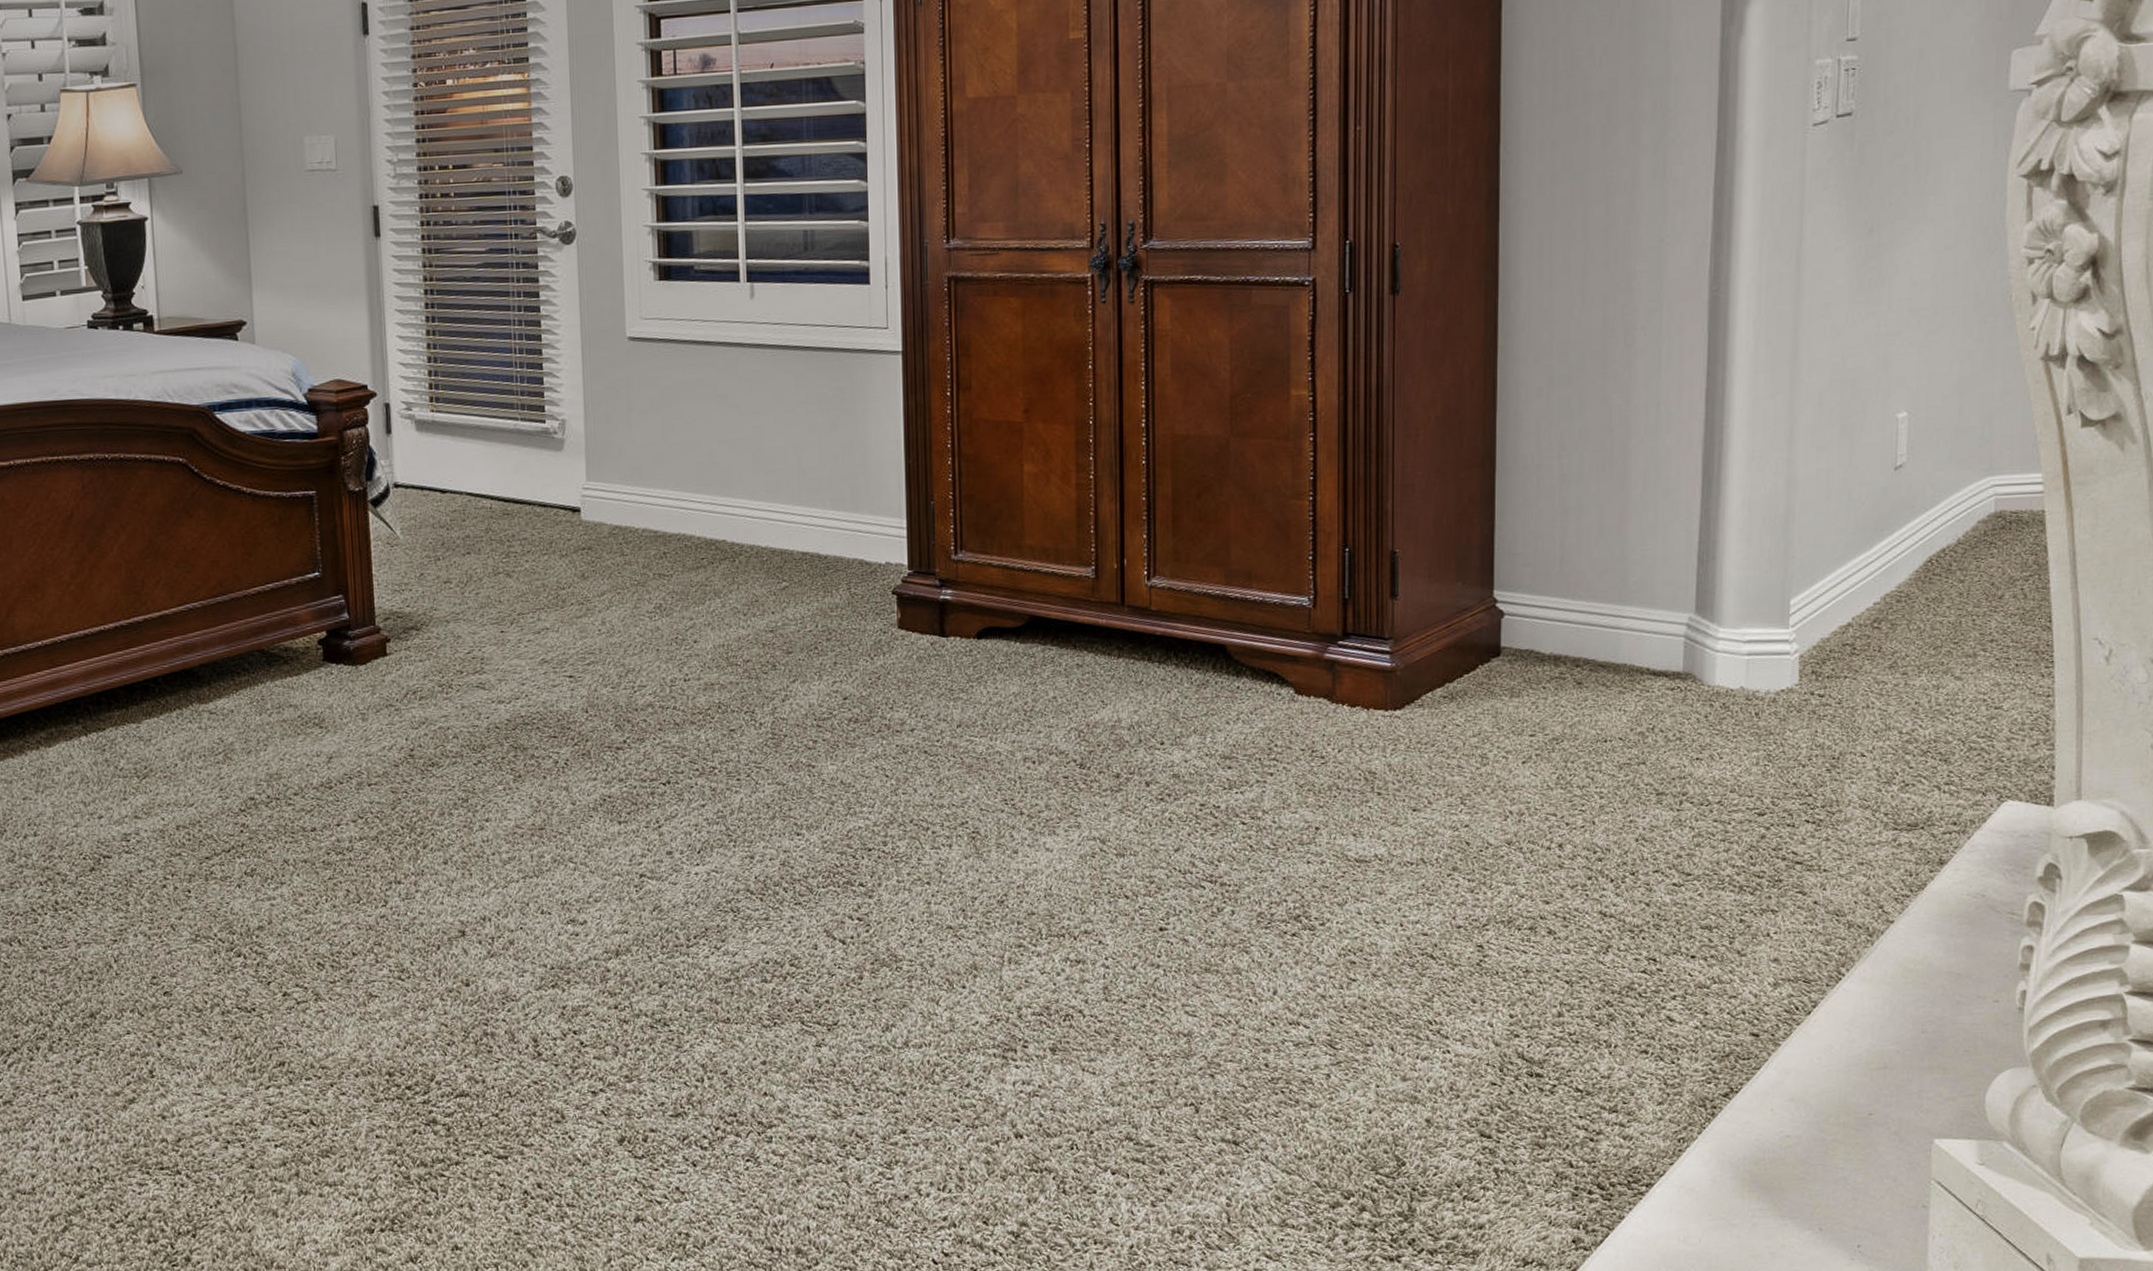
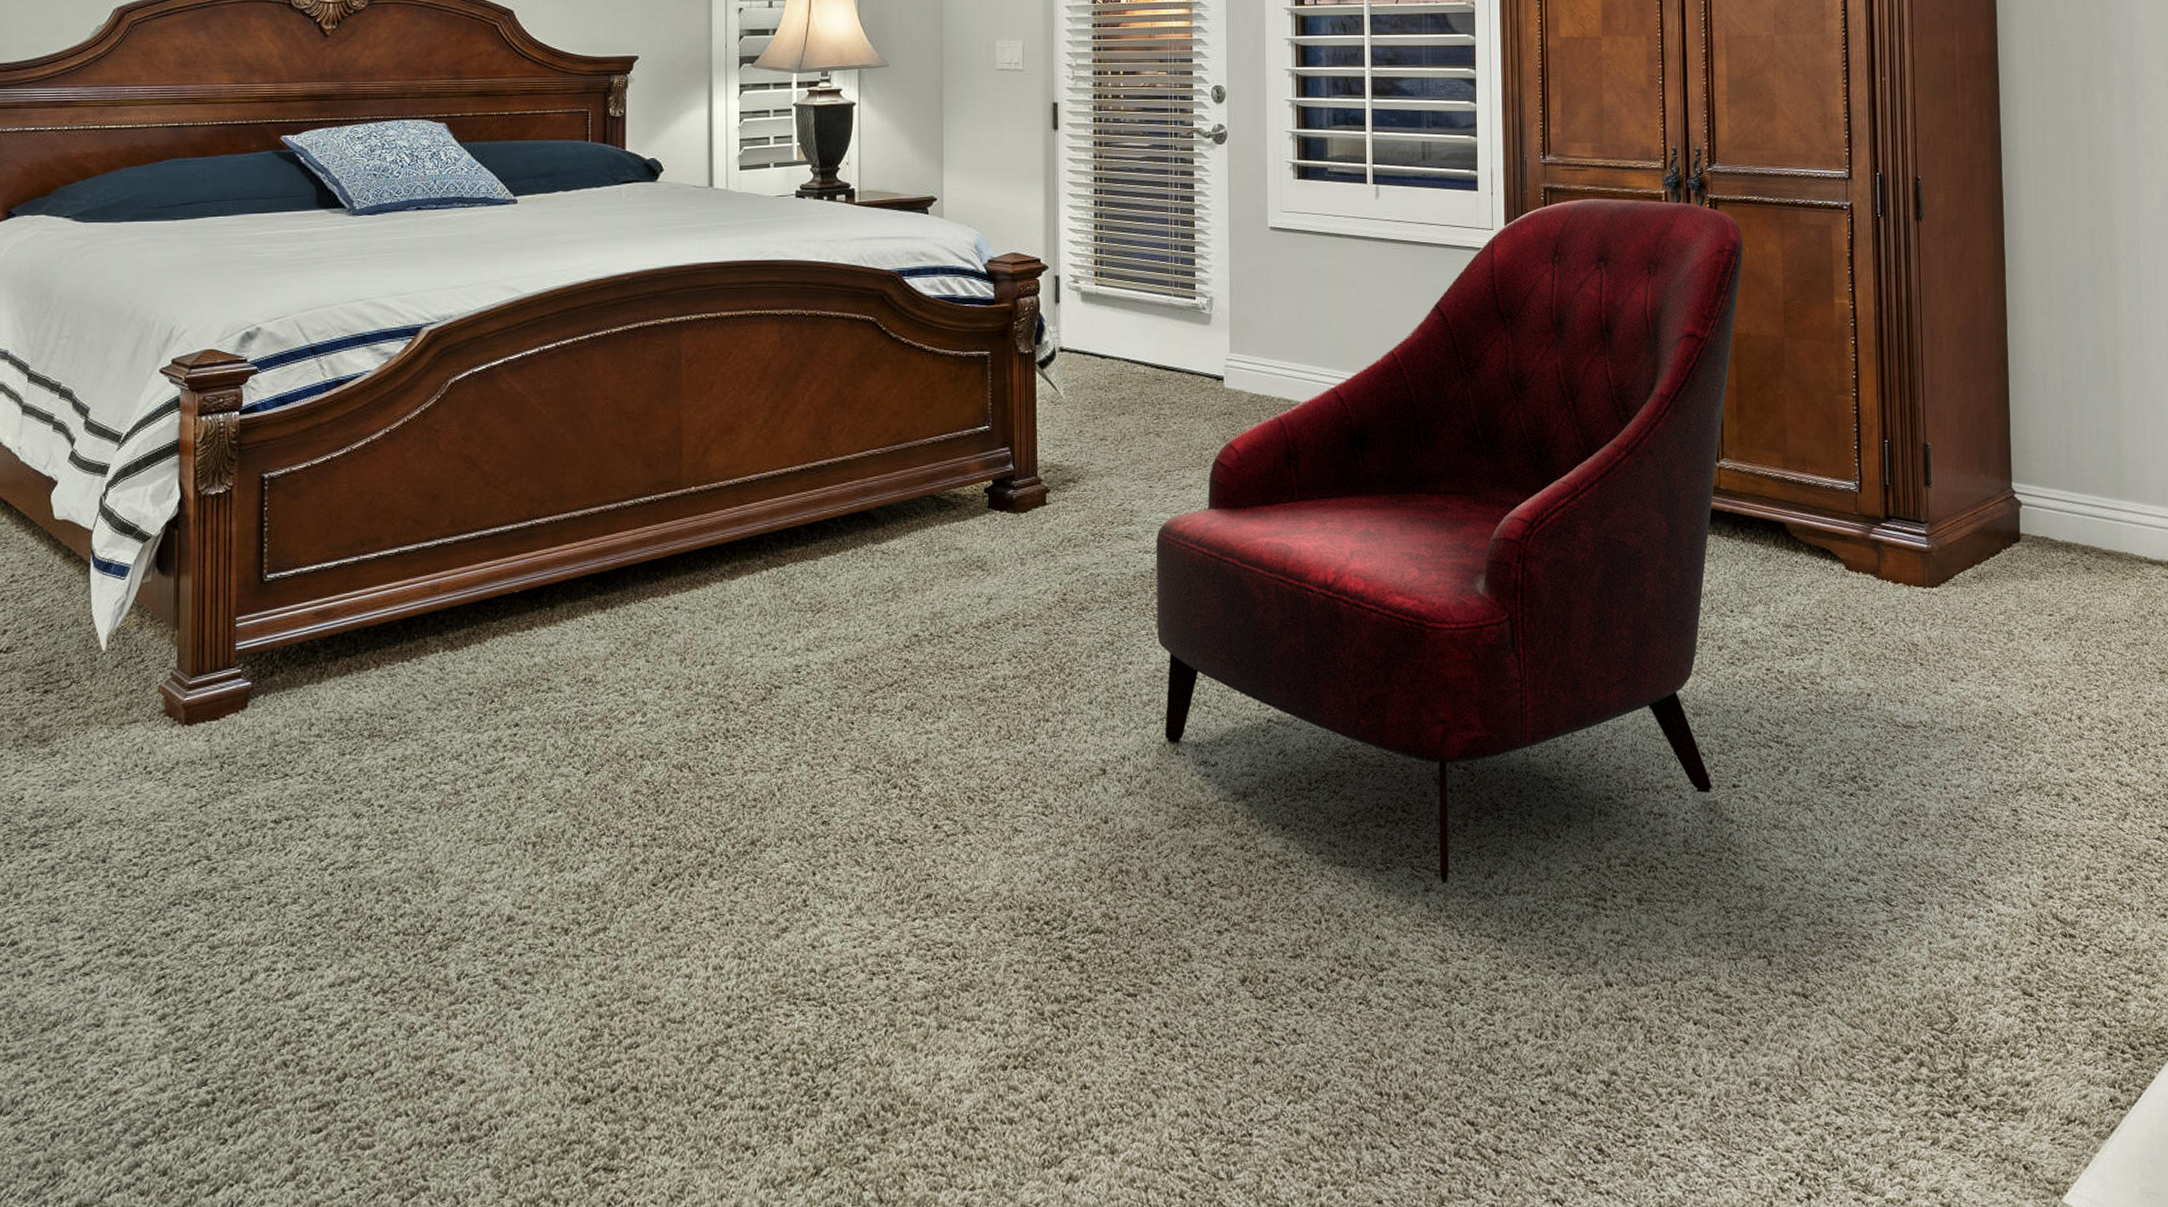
armchair: none [511,286,1183,1039] -> present [1156,198,1743,884]

